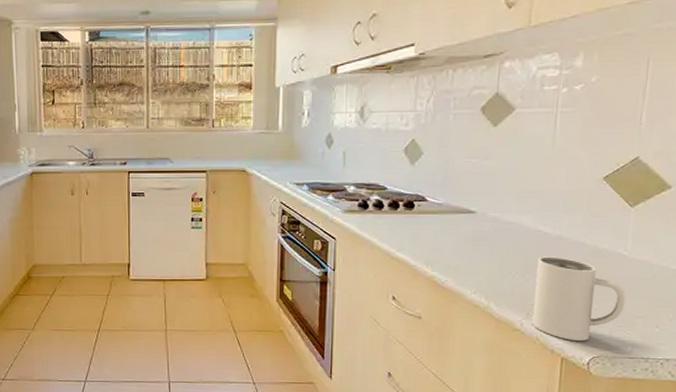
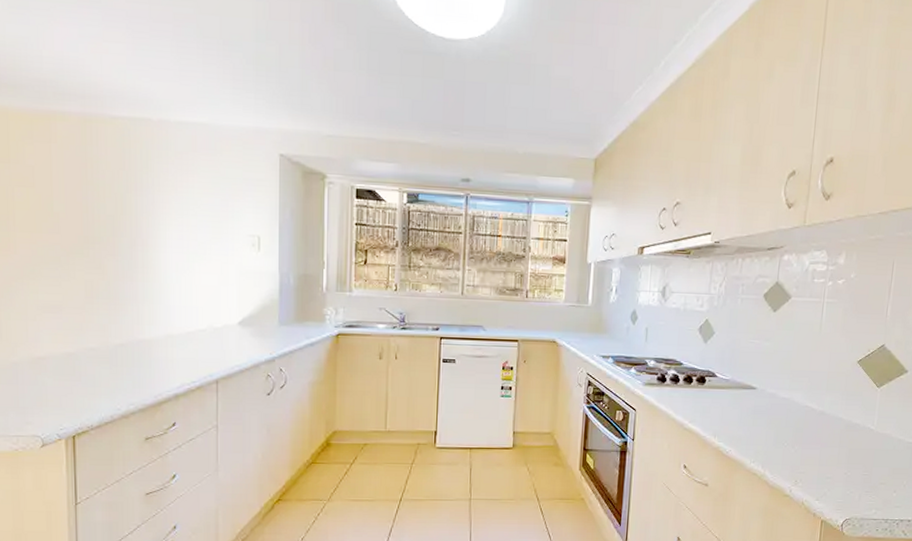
mug: present [532,256,626,341] -> none [799,429,872,505]

